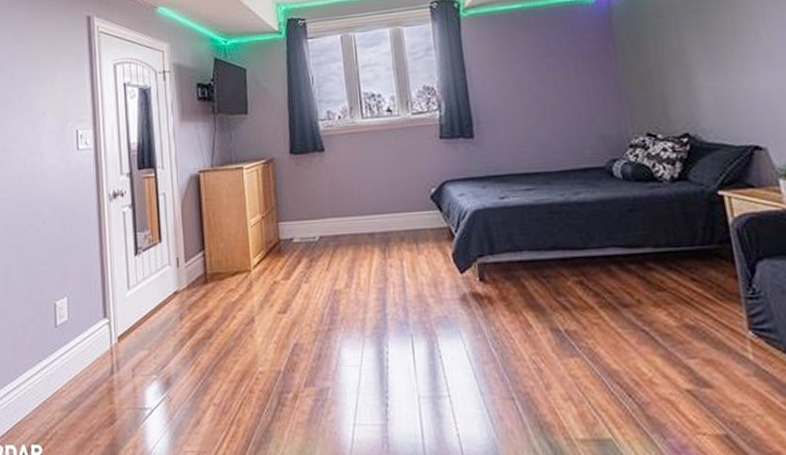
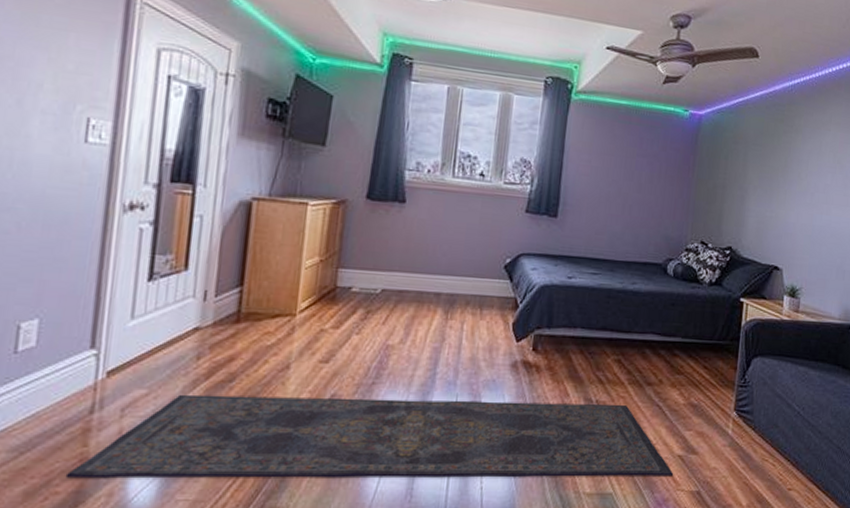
rug: none [101,332,687,433] -> present [65,394,674,479]

